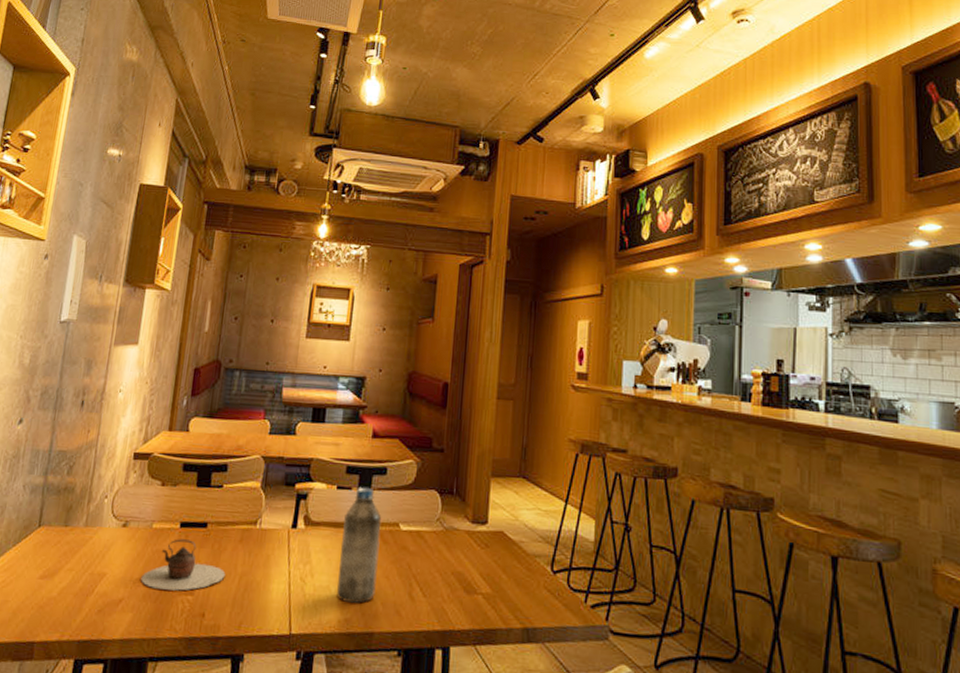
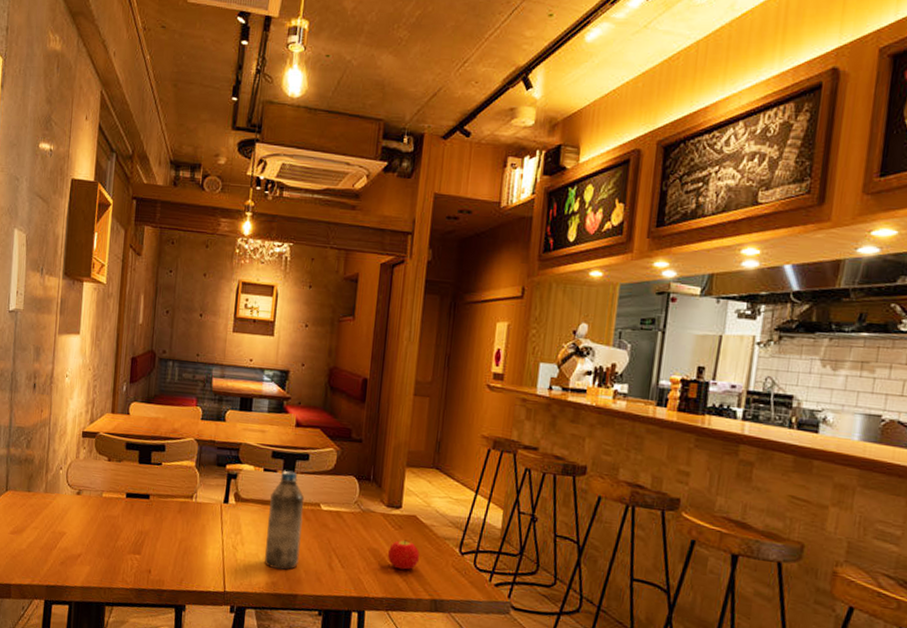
teapot: present [141,539,226,591] -> none [95,507,167,551]
fruit: none [473,560,509,595] -> present [387,540,420,570]

